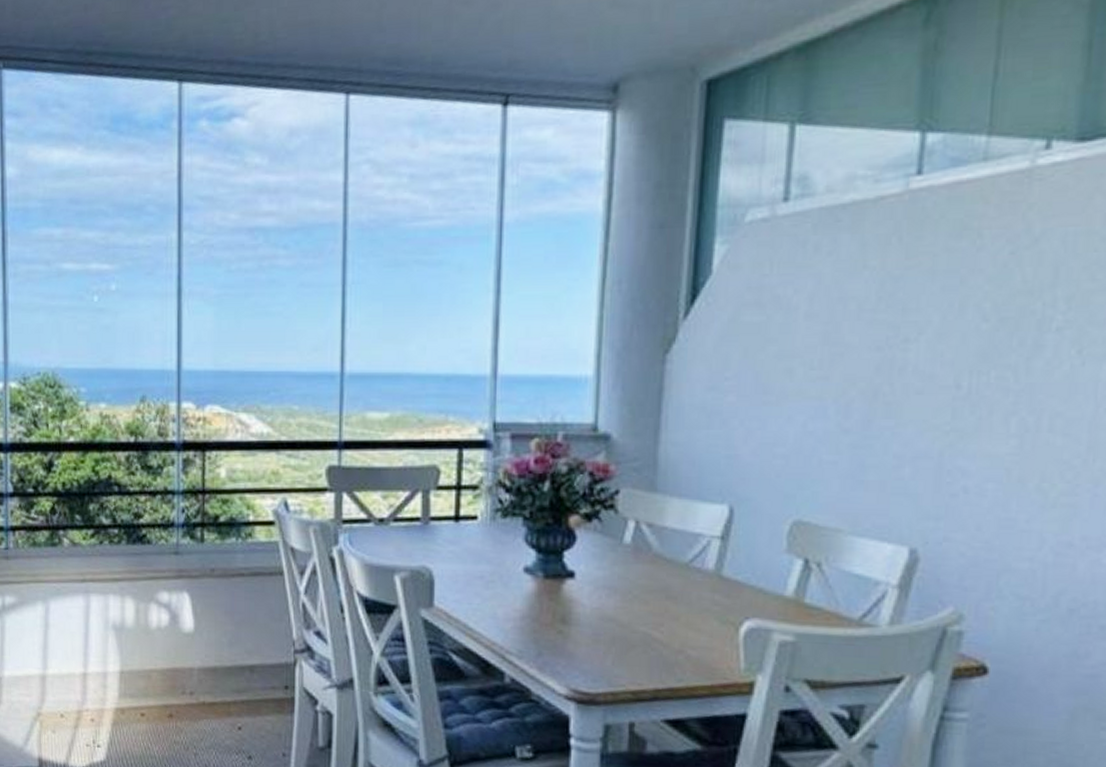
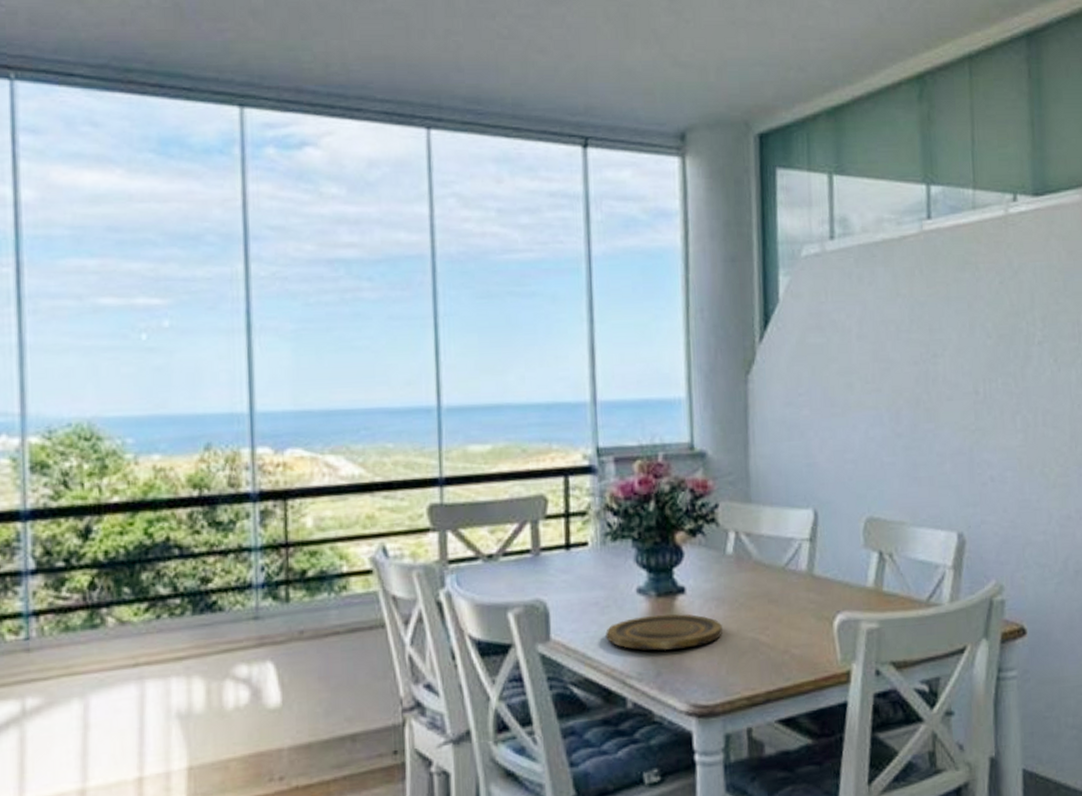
plate: none [488,595,612,633] -> present [605,614,722,651]

